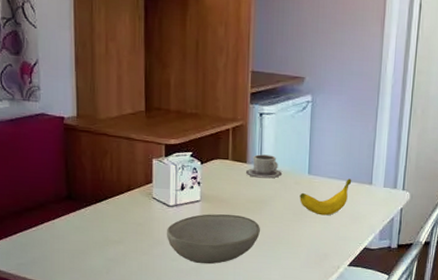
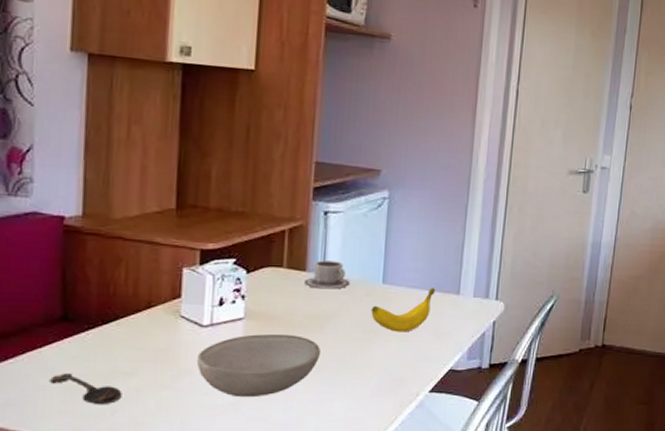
spoon: none [61,240,113,266] -> present [48,373,122,405]

